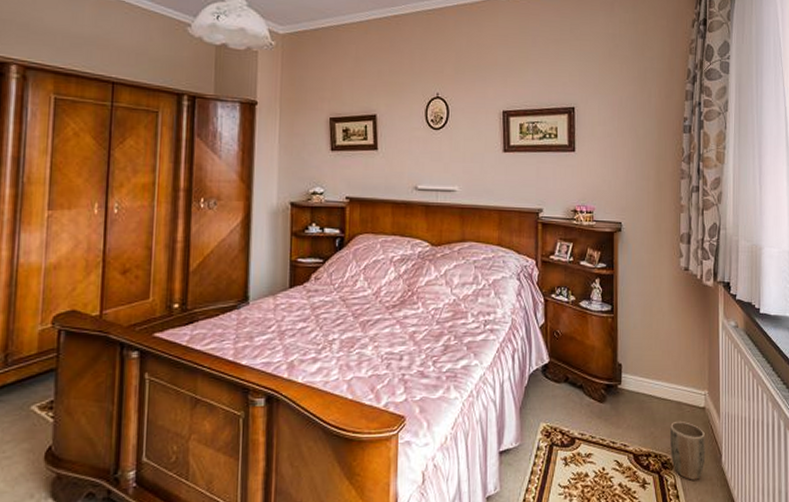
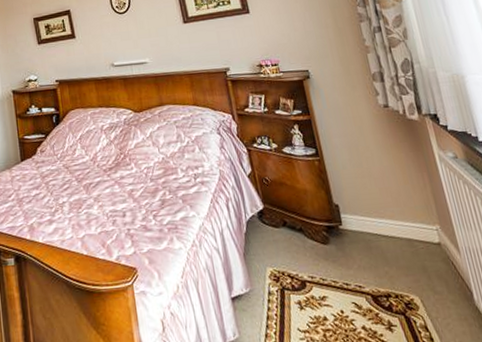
plant pot: present [670,422,706,480] -> none [405,259,455,321]

